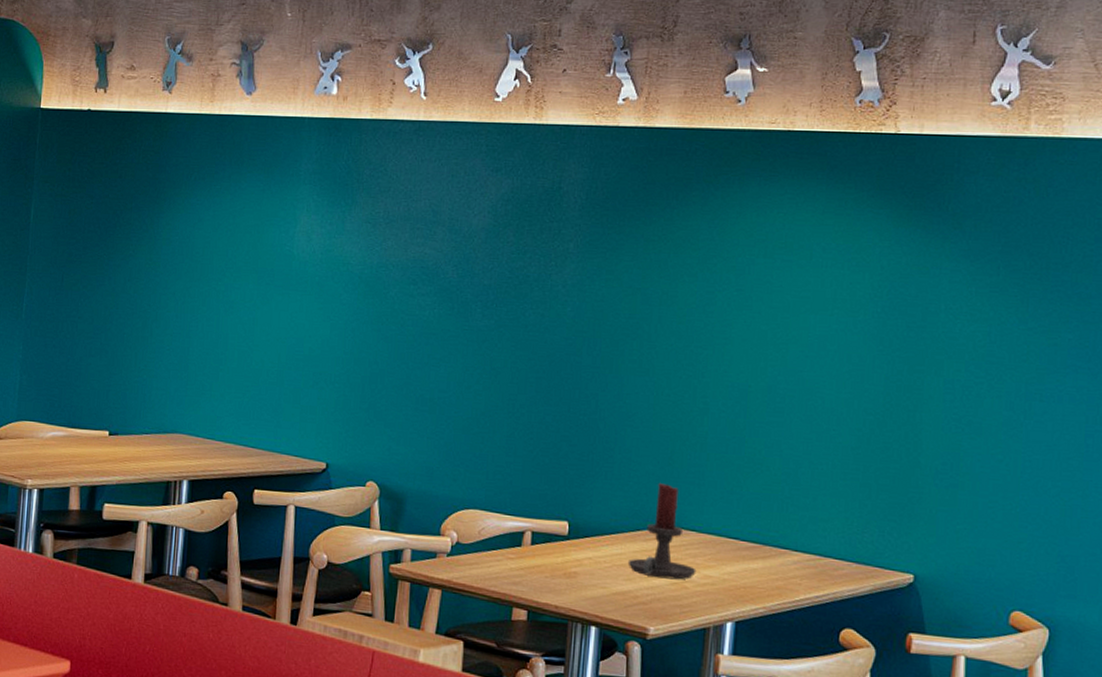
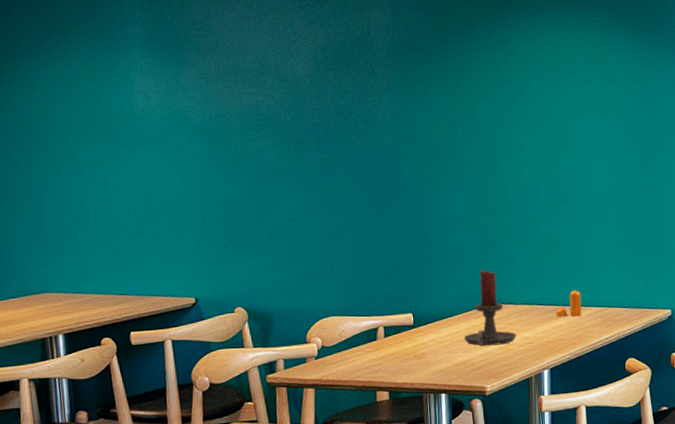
pepper shaker: none [751,527,789,562] -> present [556,290,582,317]

